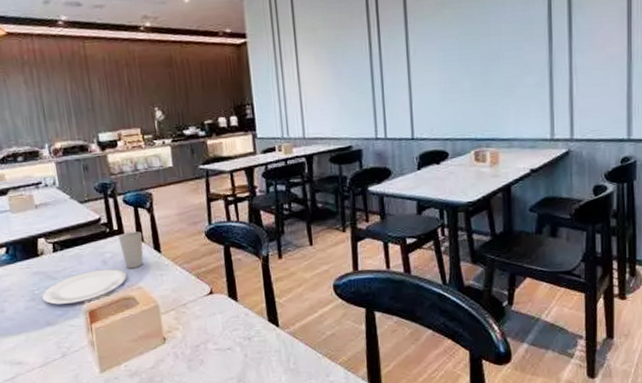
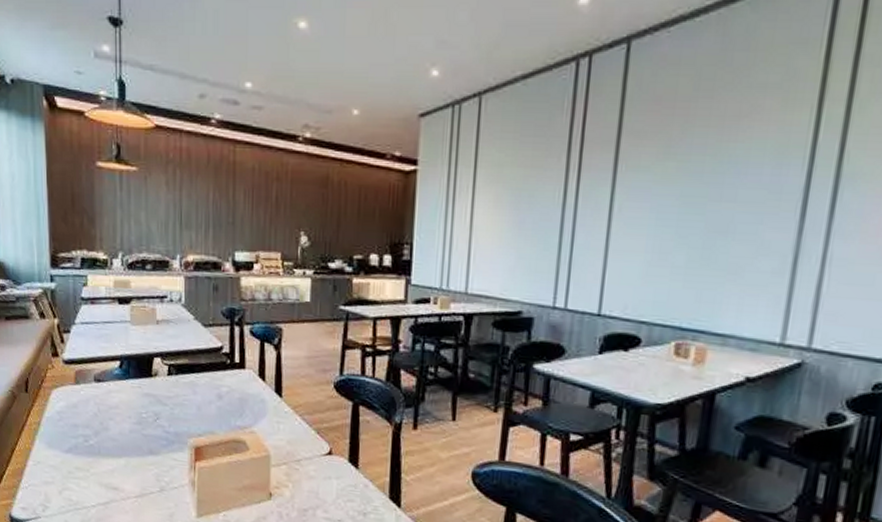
plate: present [42,268,127,305] -> none [149,402,241,436]
cup: present [117,231,144,269] -> none [238,368,265,410]

